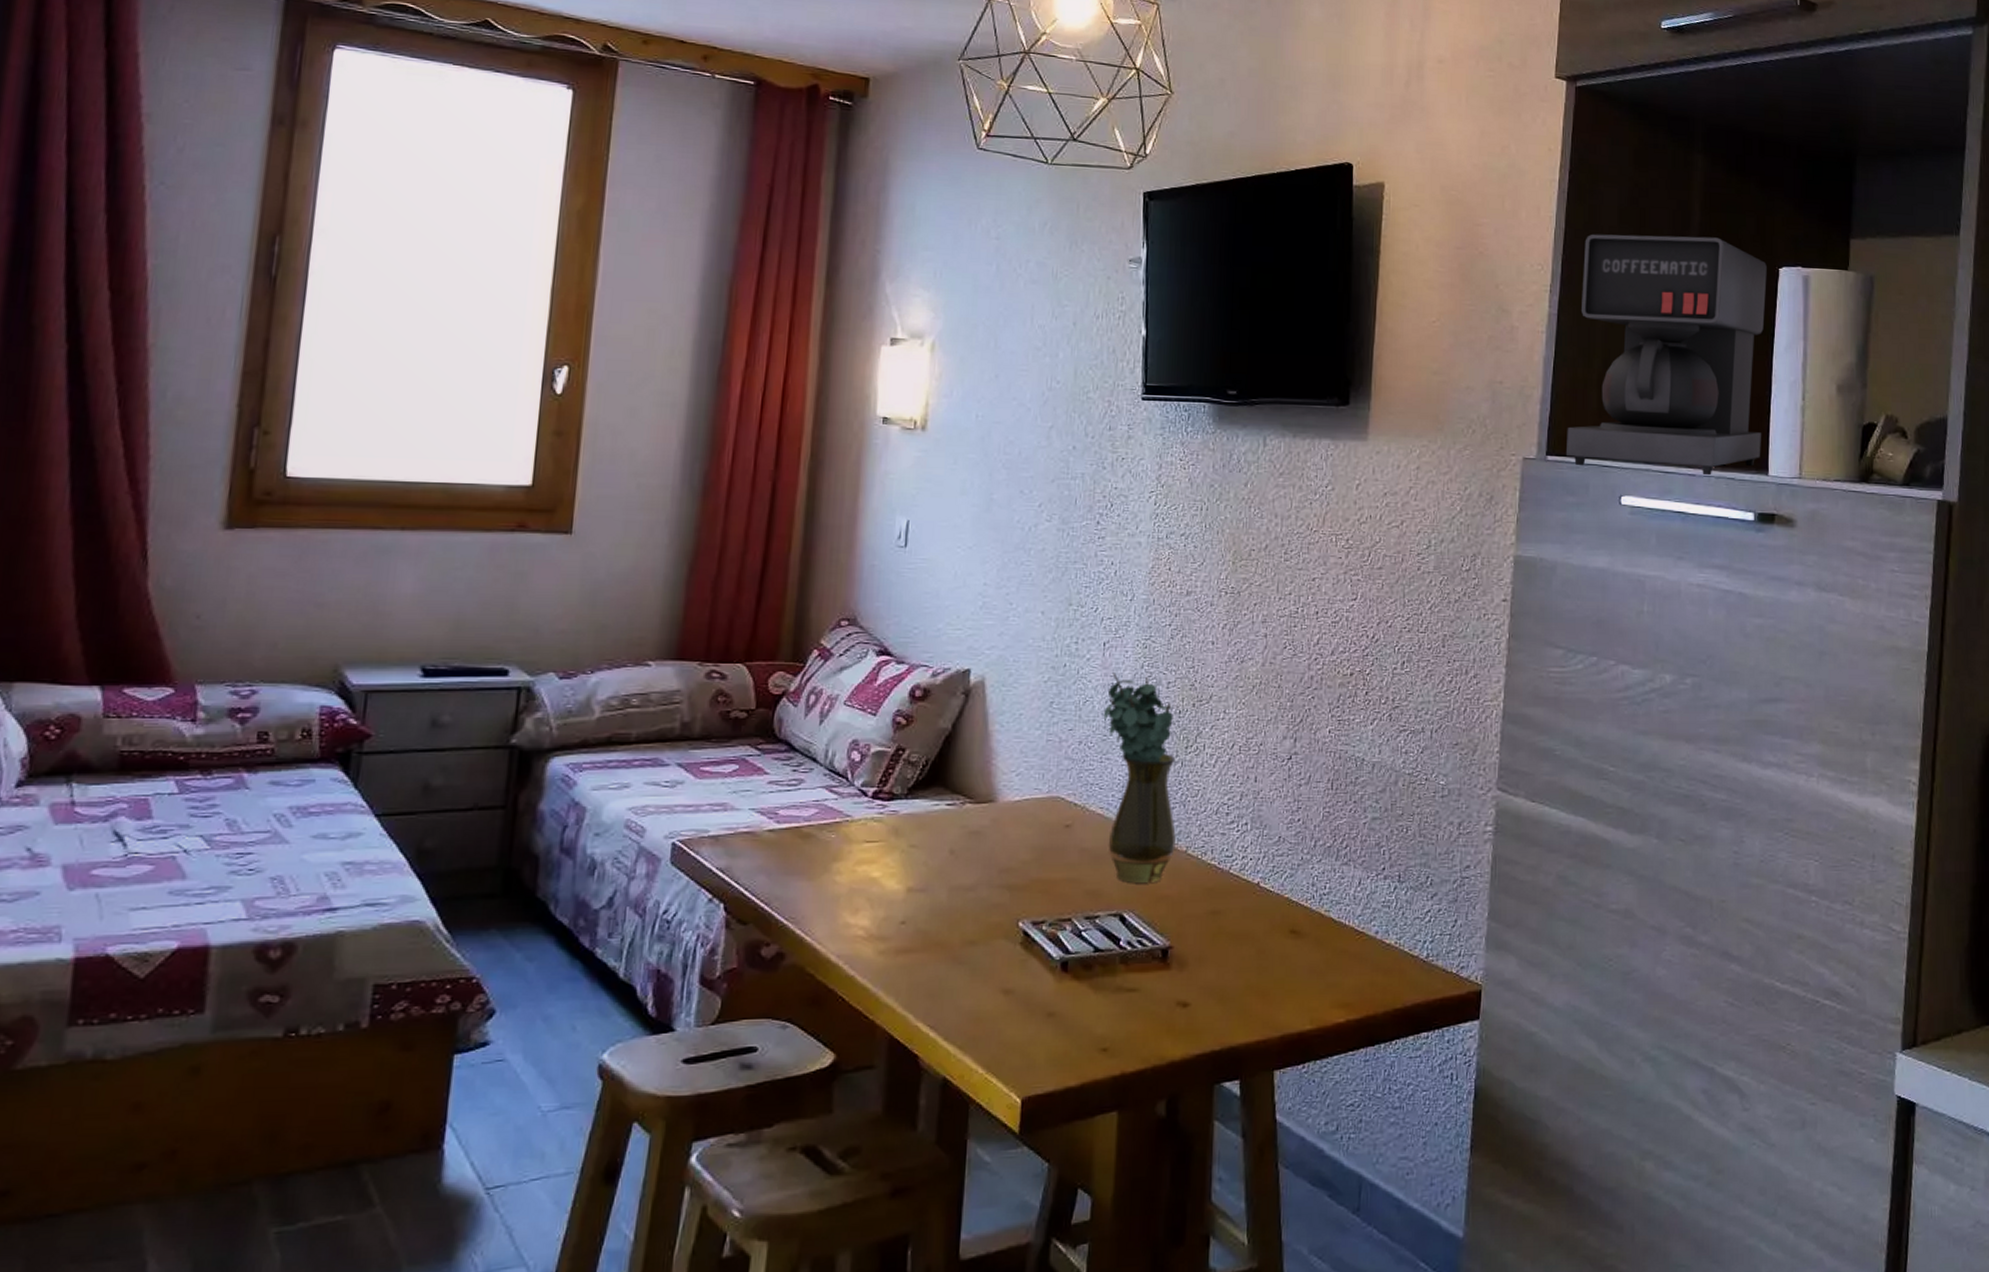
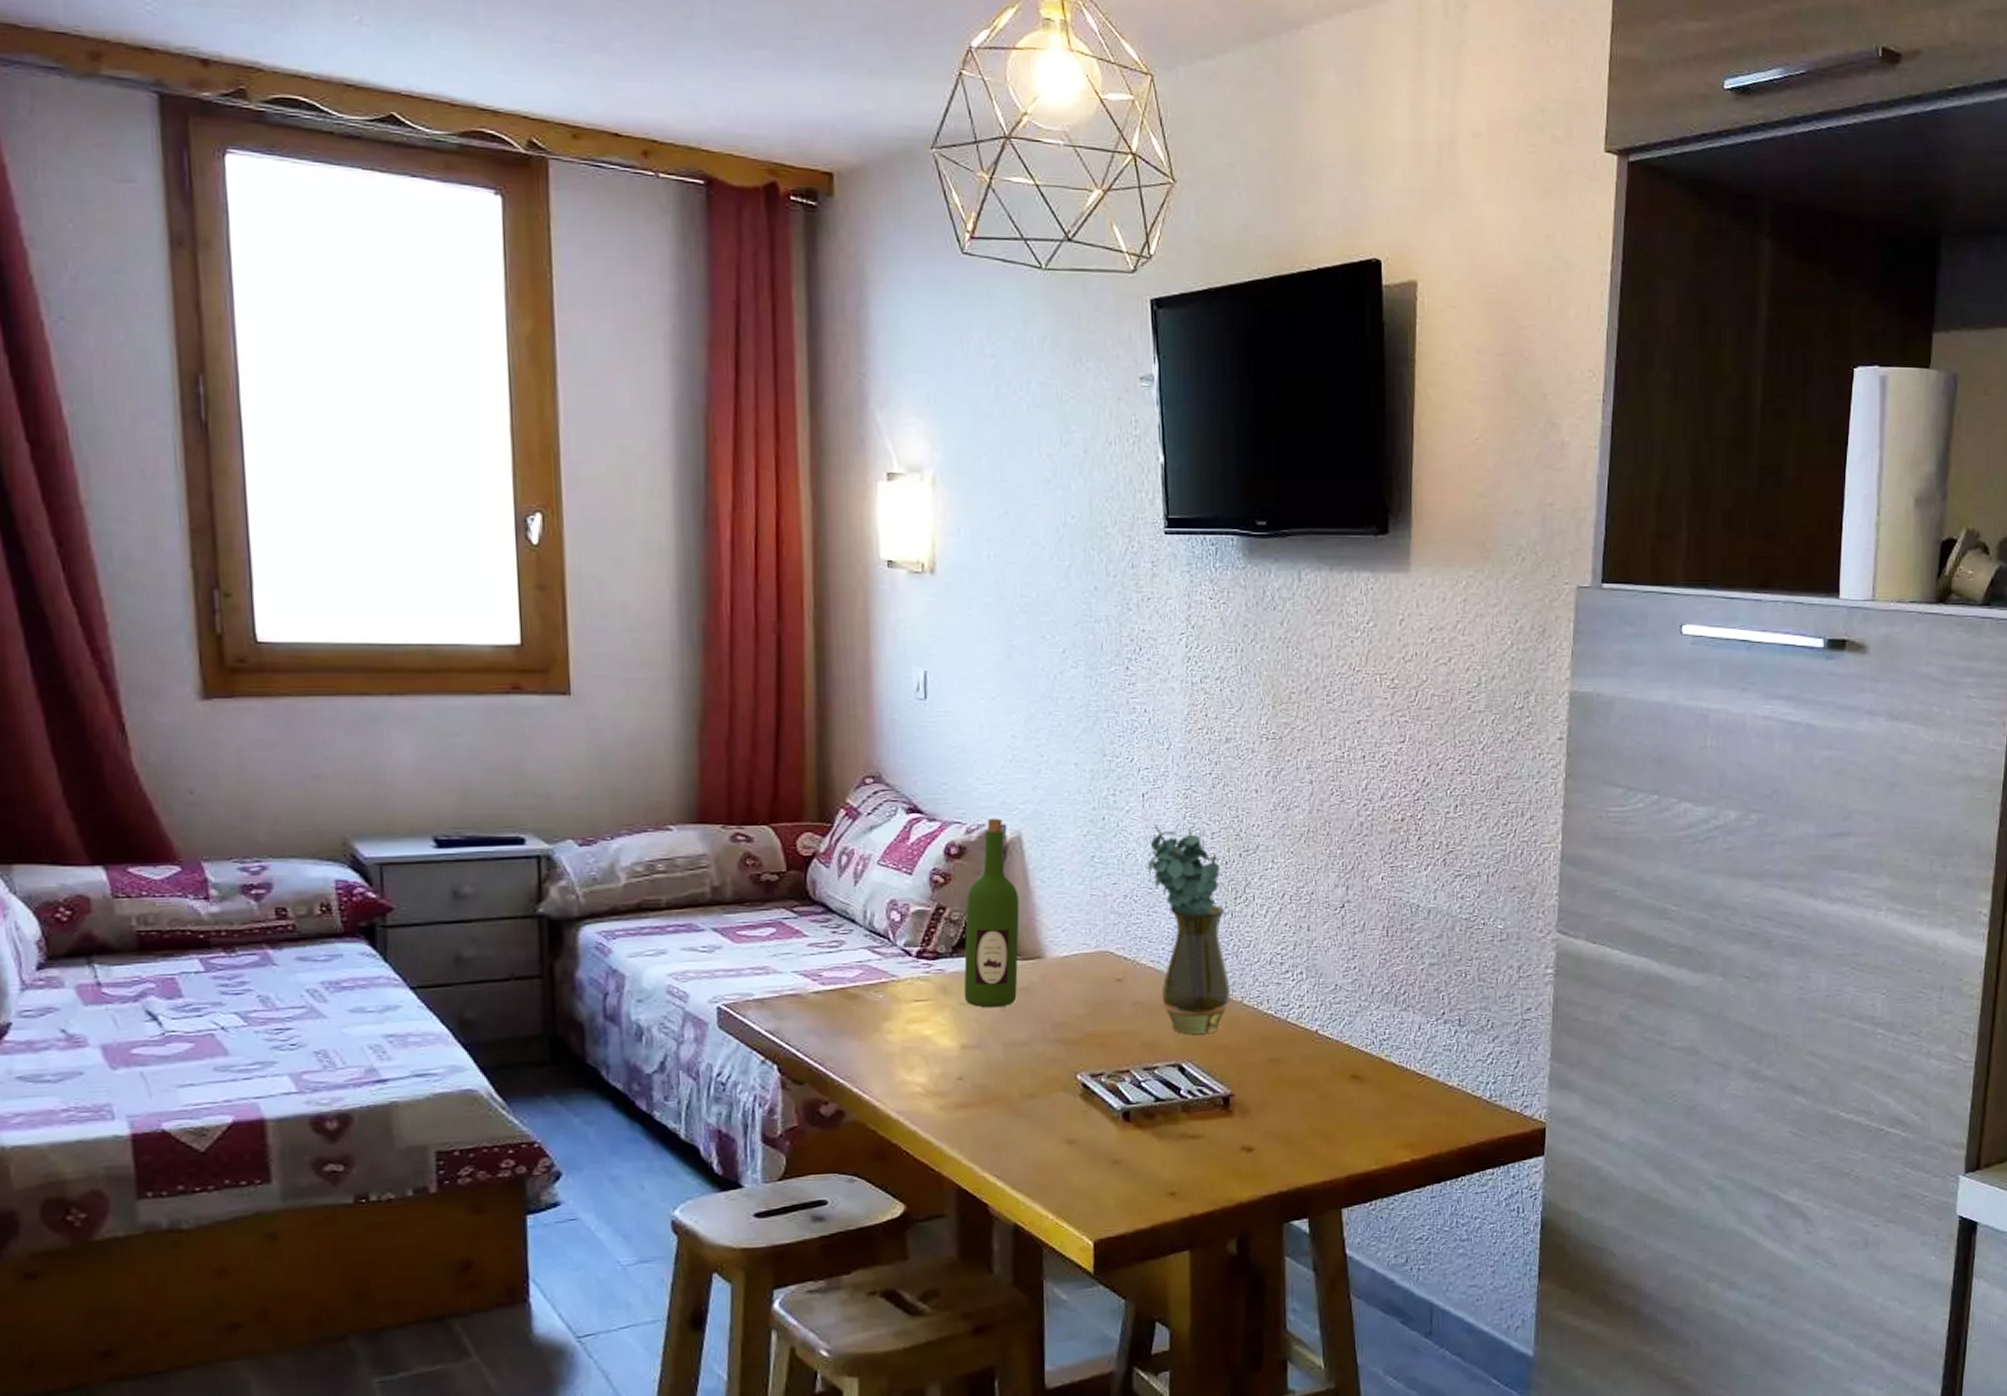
wine bottle: none [914,662,977,851] -> present [963,818,1020,1008]
coffee maker: present [1565,234,1767,476] -> none [1622,334,1840,601]

